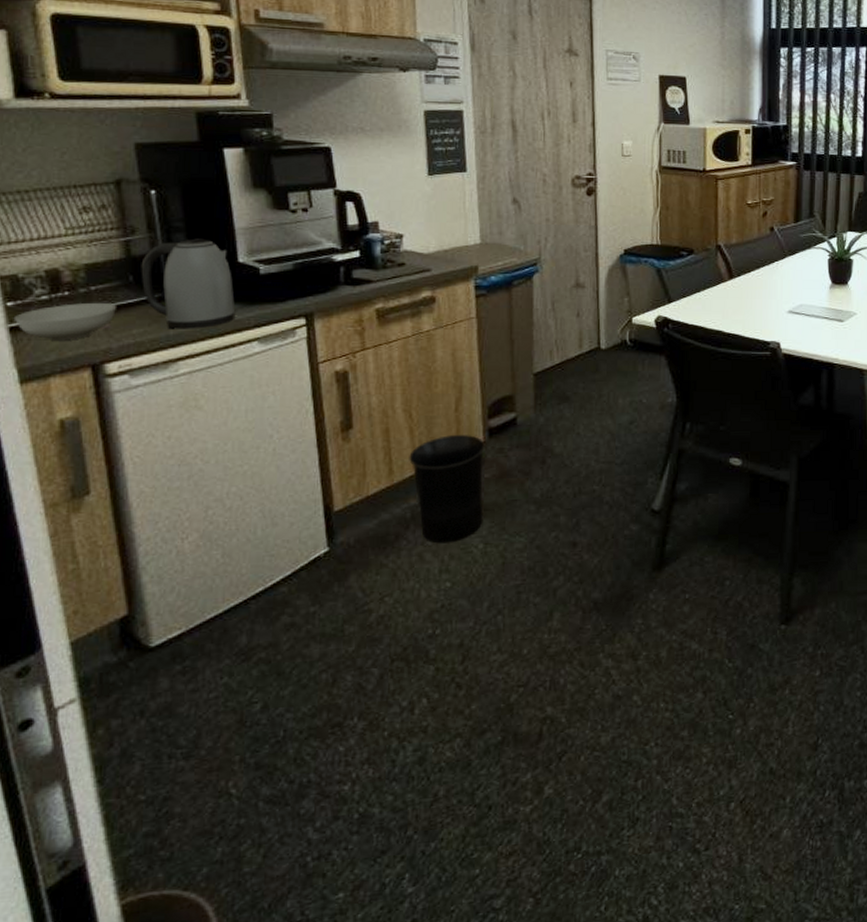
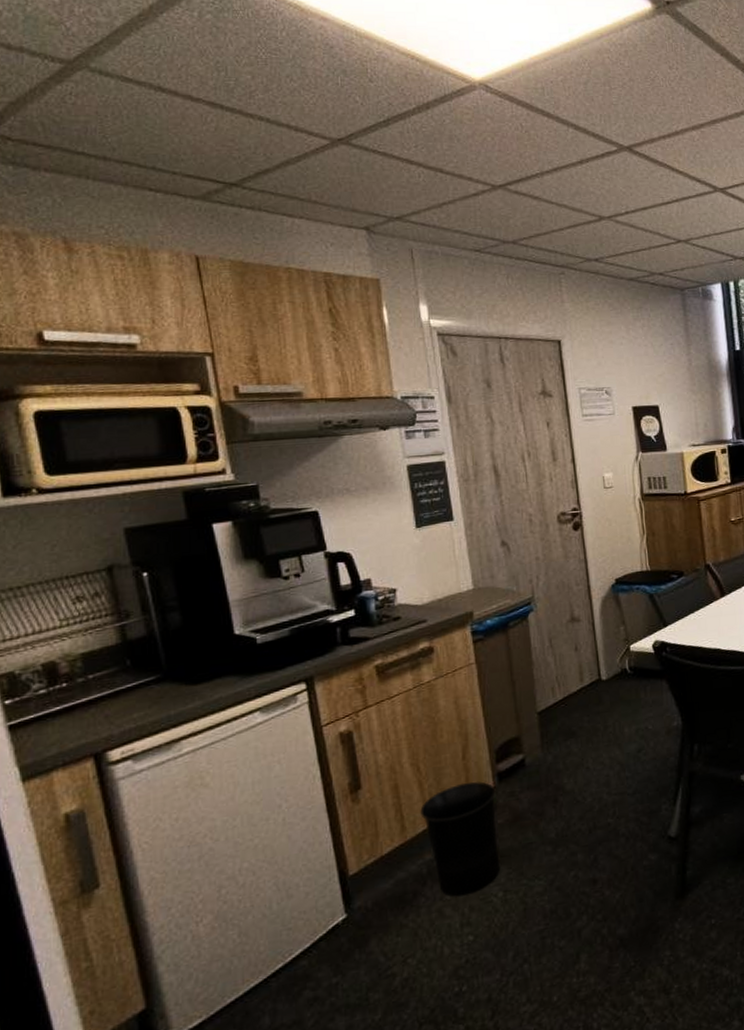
bowl: present [13,302,118,340] -> none [12,689,117,734]
kettle: present [141,238,236,329] -> none [137,615,236,709]

